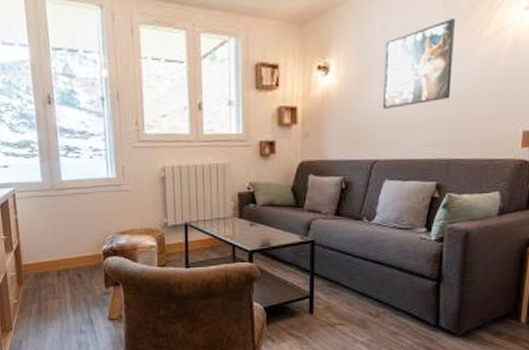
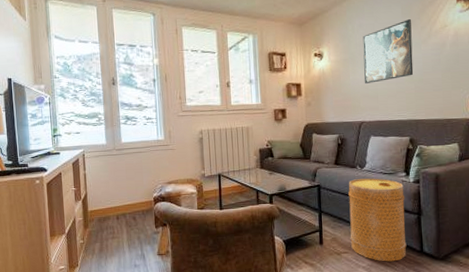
basket: none [348,234,423,337] -> present [348,178,407,262]

